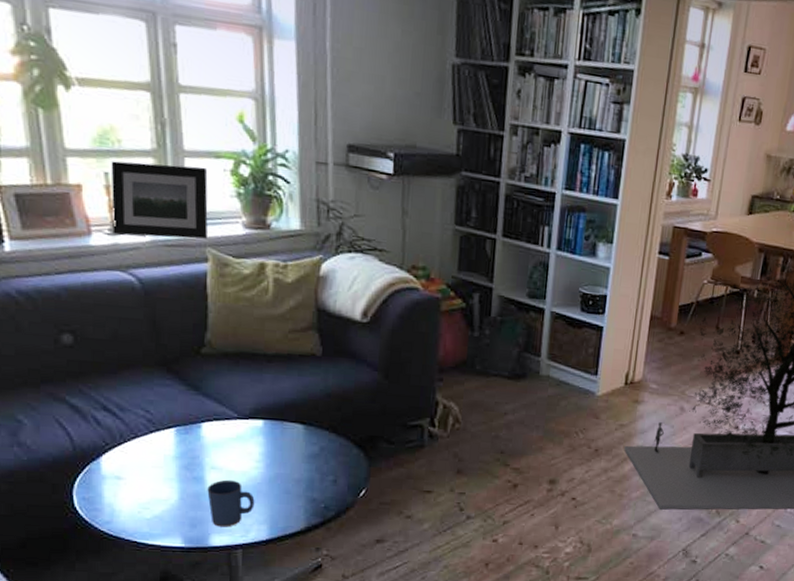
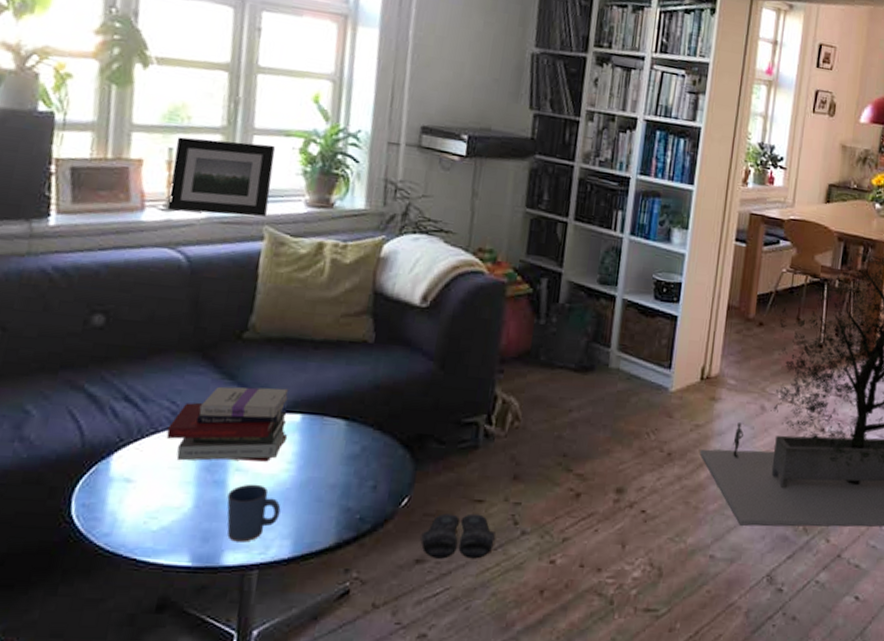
books: none [146,396,254,461] -> present [166,386,289,462]
slippers: none [379,502,444,539] -> present [421,513,495,559]

